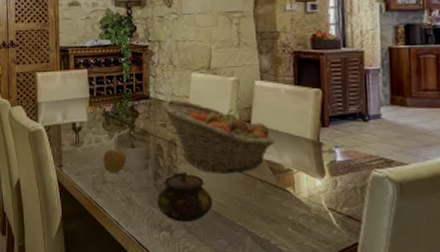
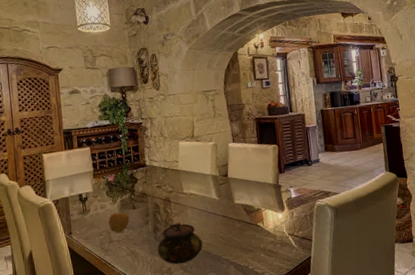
fruit basket: present [161,99,275,174] -> none [156,164,247,220]

